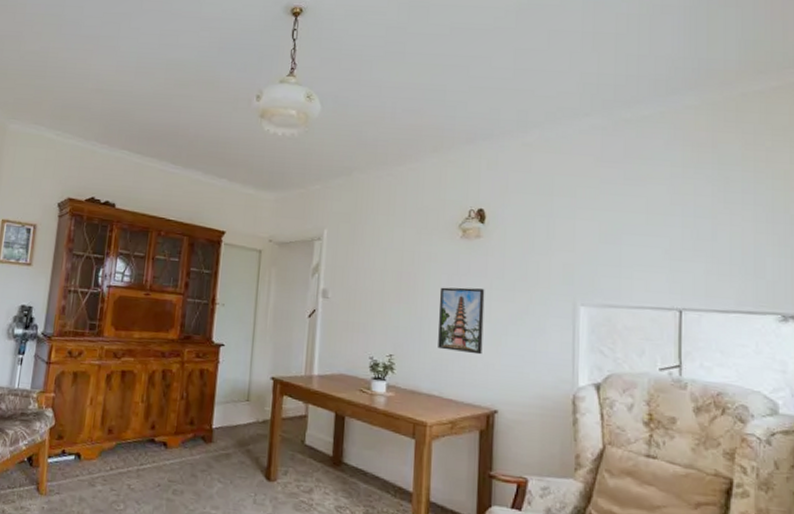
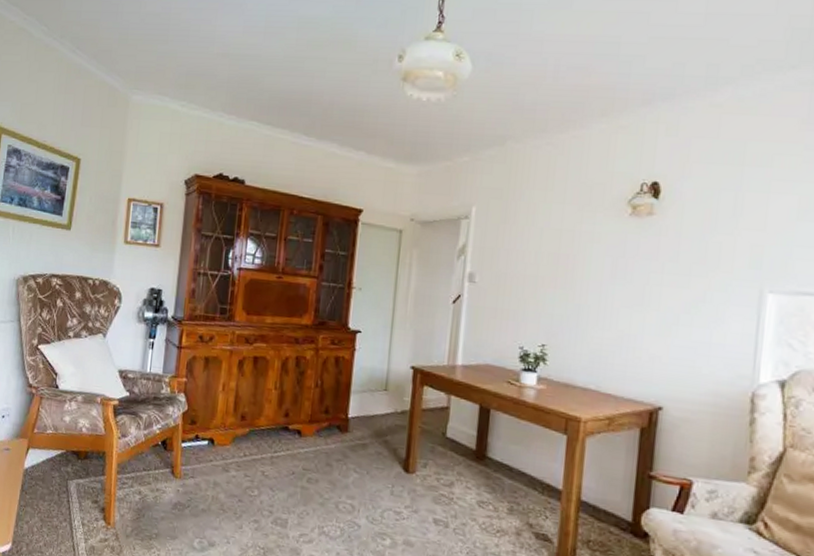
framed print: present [438,287,485,355] -> none [597,271,655,347]

